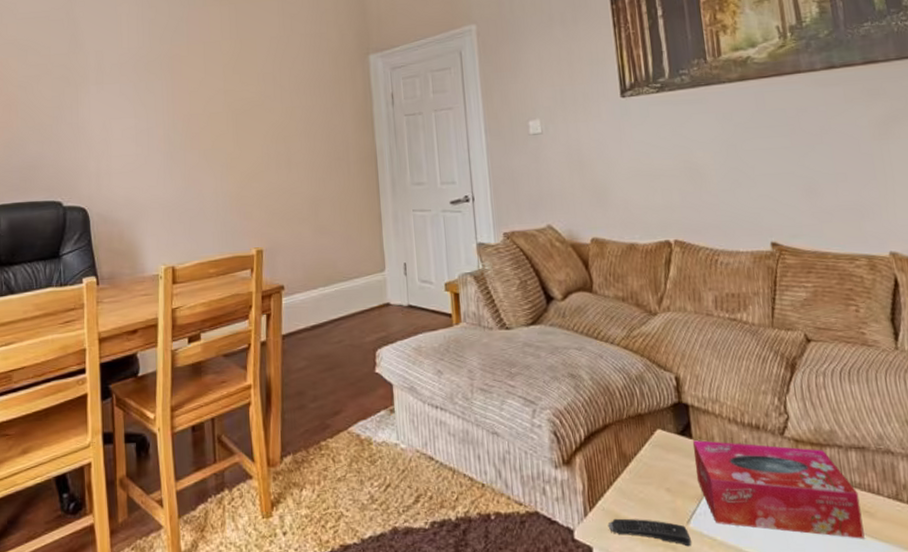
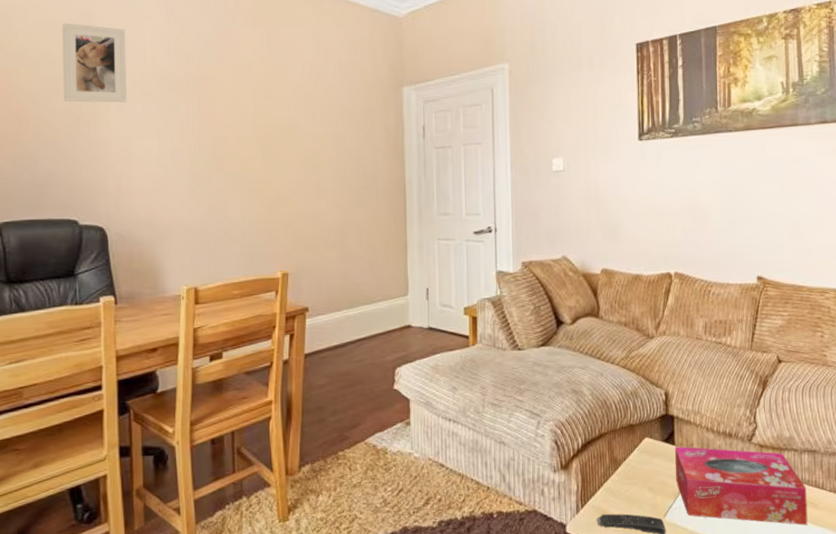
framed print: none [47,12,106,87] -> present [62,23,127,103]

